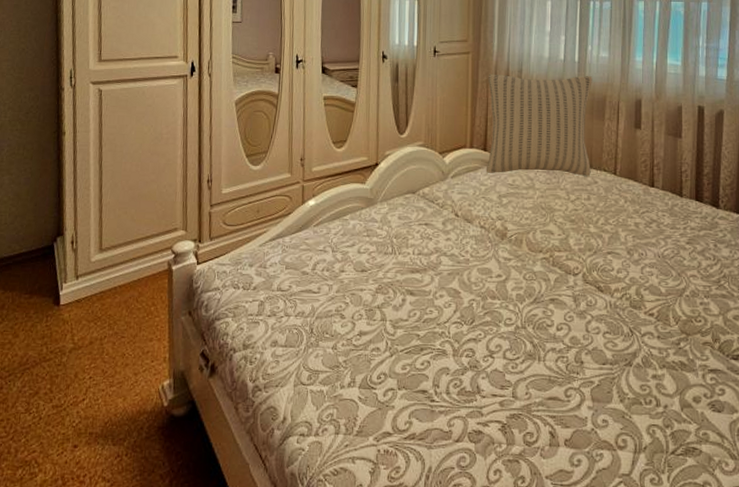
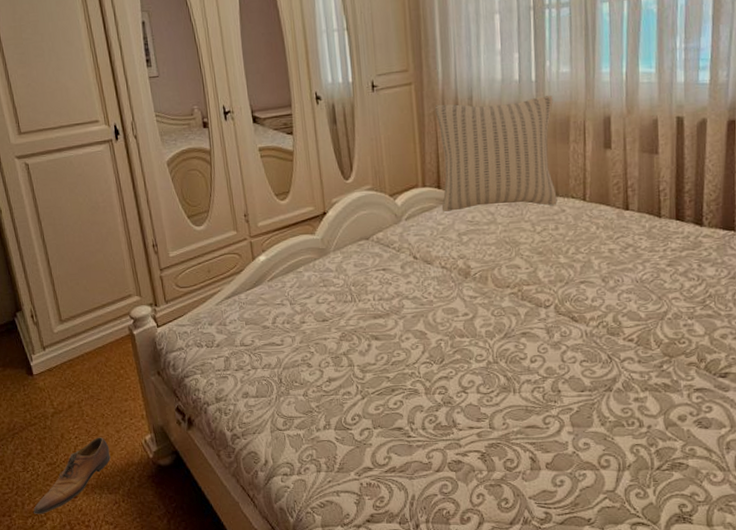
shoe: none [25,379,123,465] -> present [33,437,111,514]

